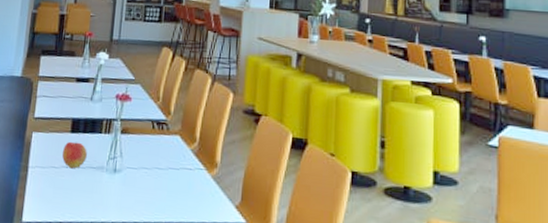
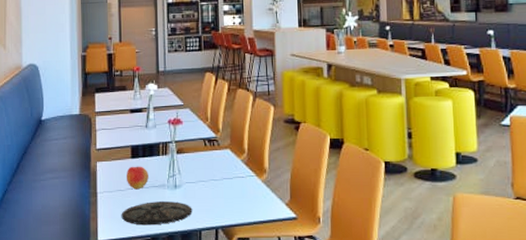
plate: none [51,184,131,213] -> present [121,200,192,225]

